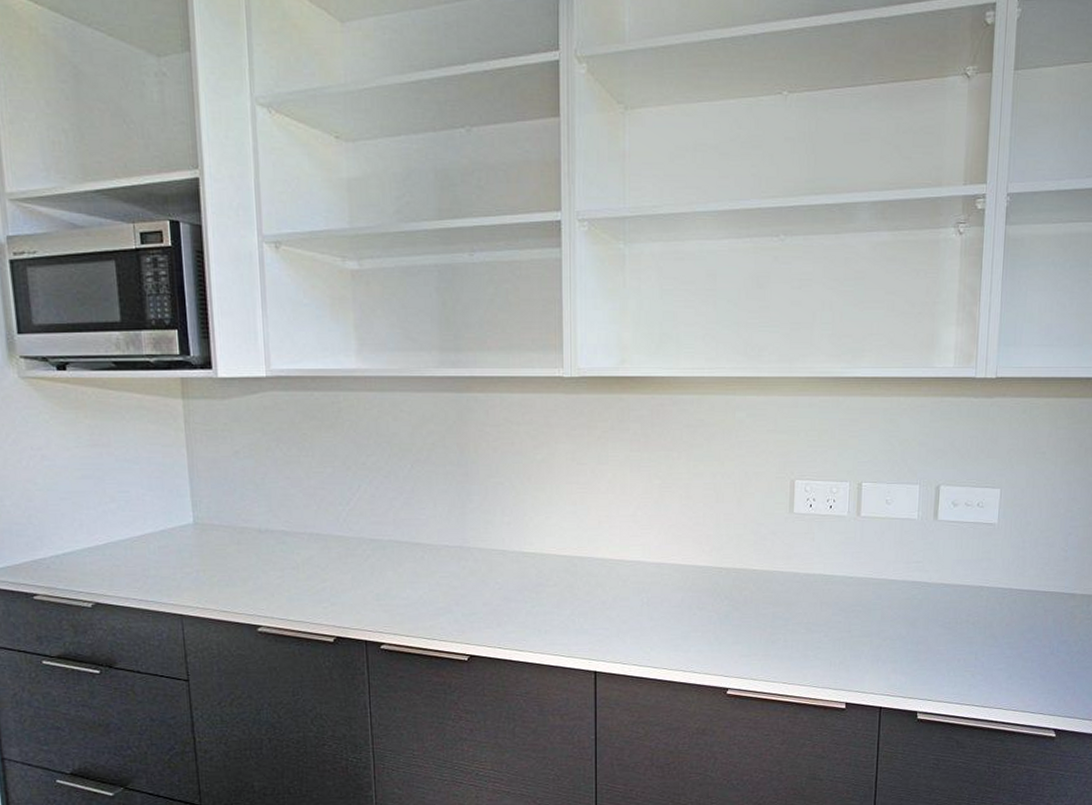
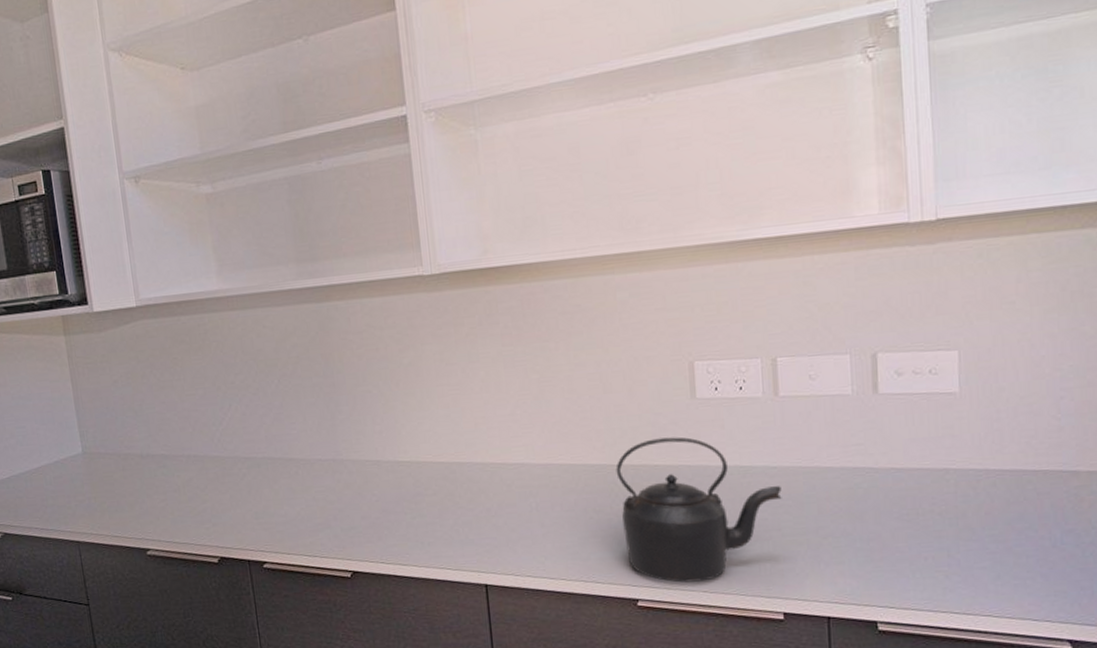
kettle: none [720,546,855,675] -> present [616,437,782,583]

